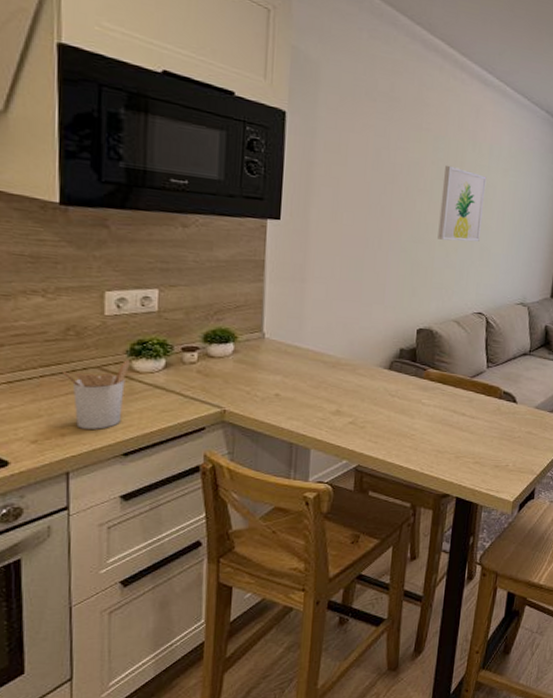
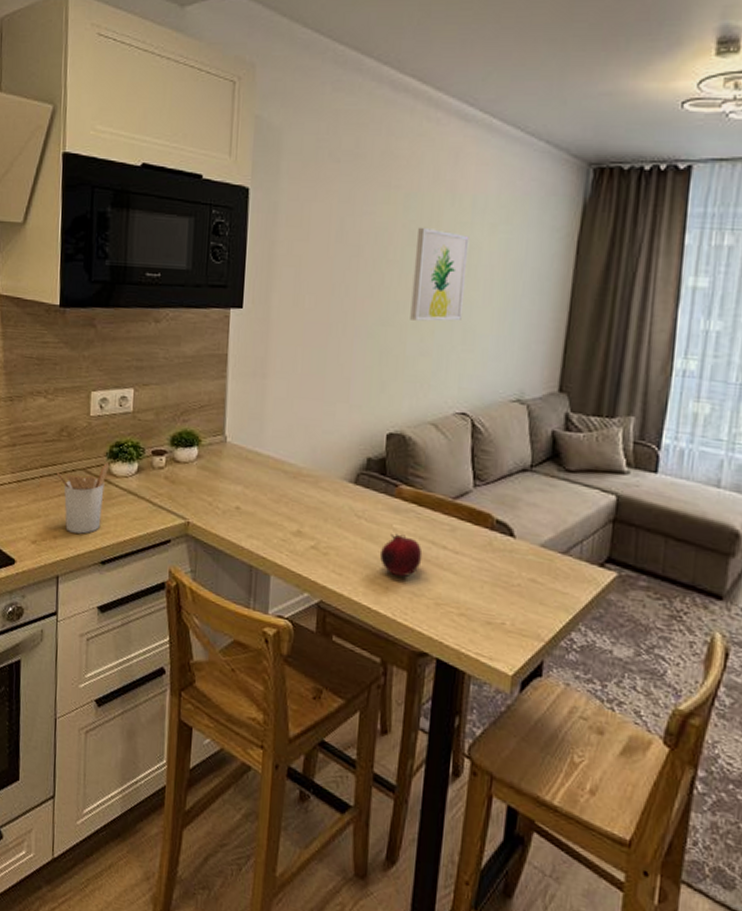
fruit: none [410,406,446,440] -> present [379,533,423,577]

